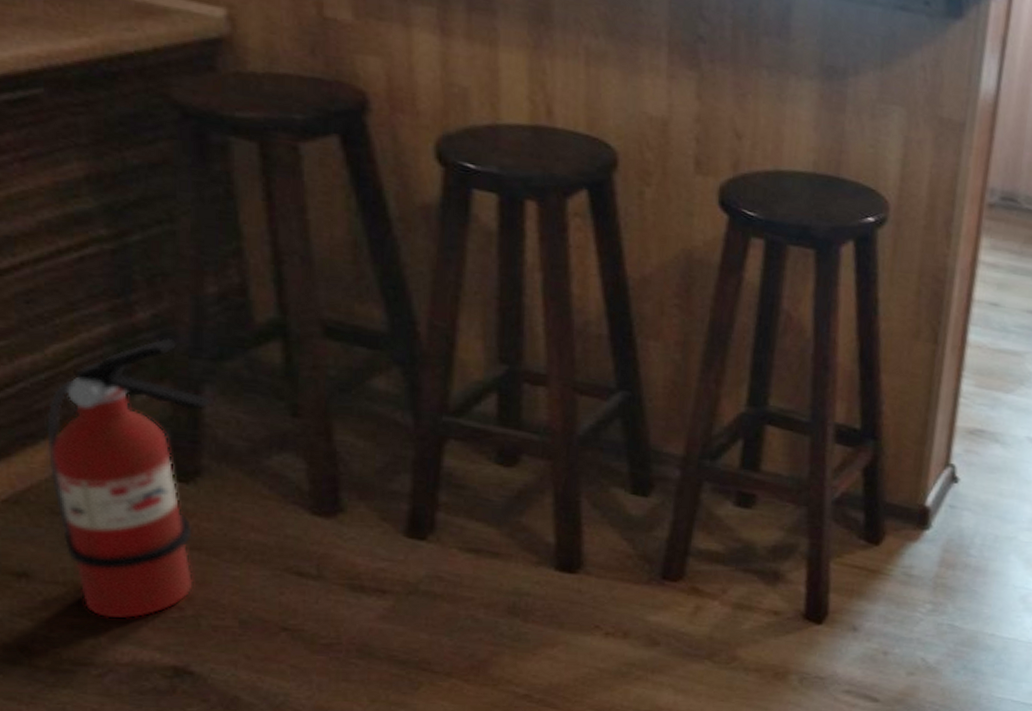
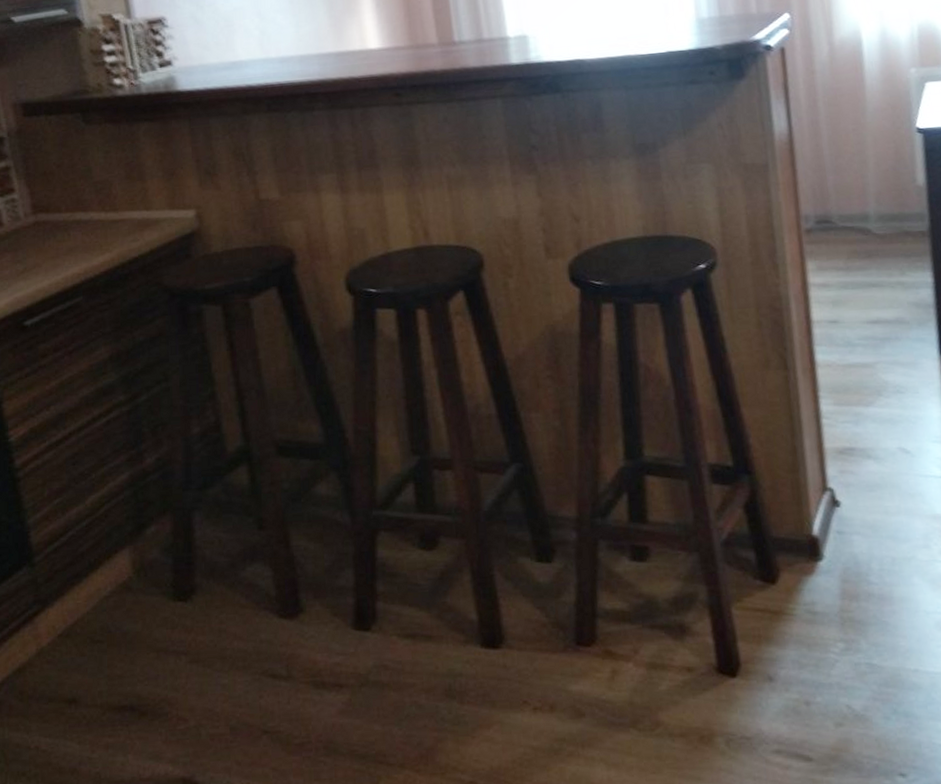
fire extinguisher: present [46,337,212,619] -> none [87,476,201,736]

